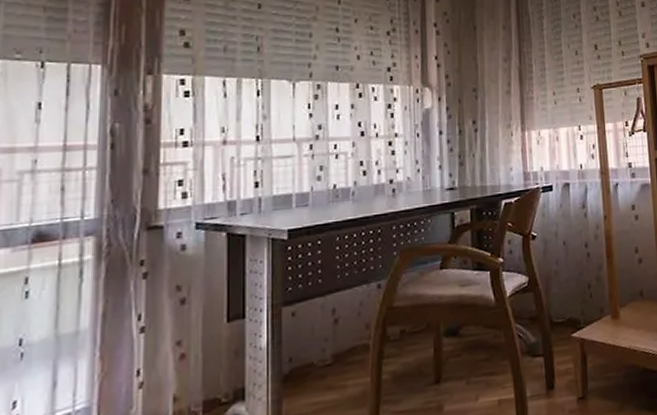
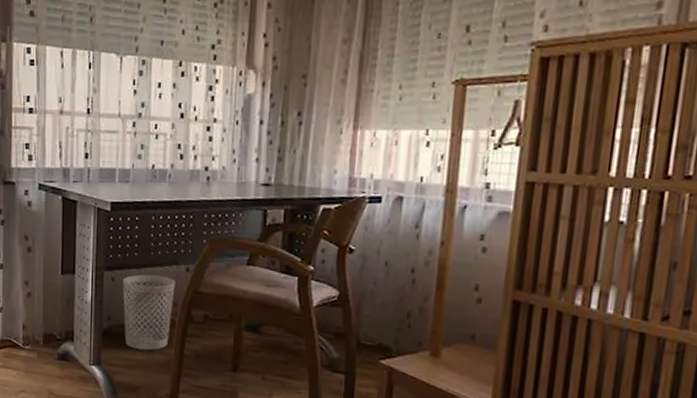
wastebasket: none [305,298,367,389] -> present [122,274,176,351]

